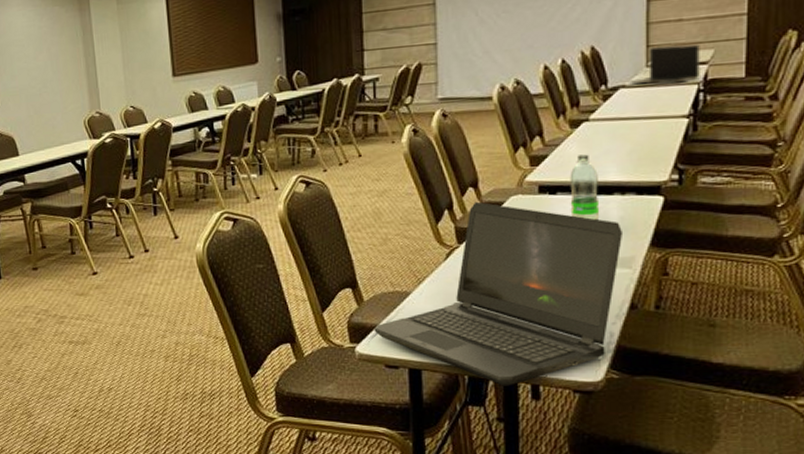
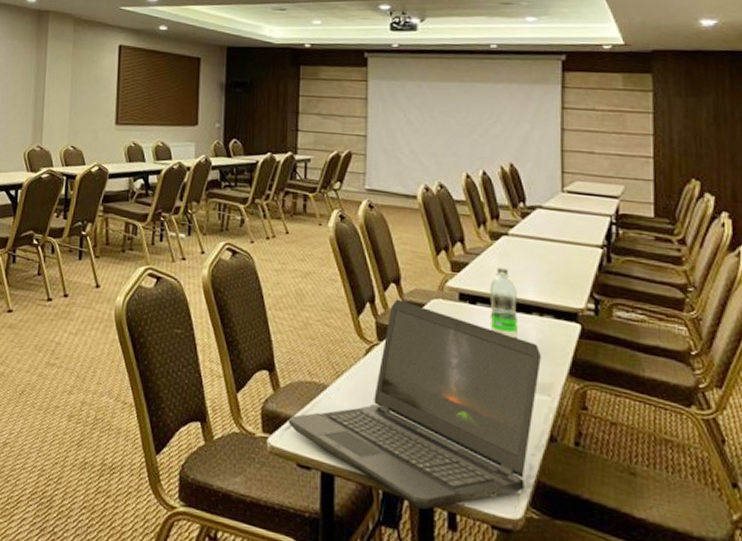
laptop computer: present [628,44,700,85] -> none [544,173,612,213]

